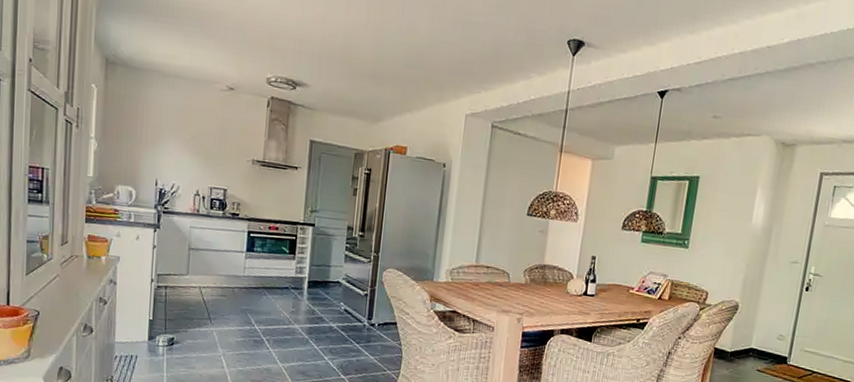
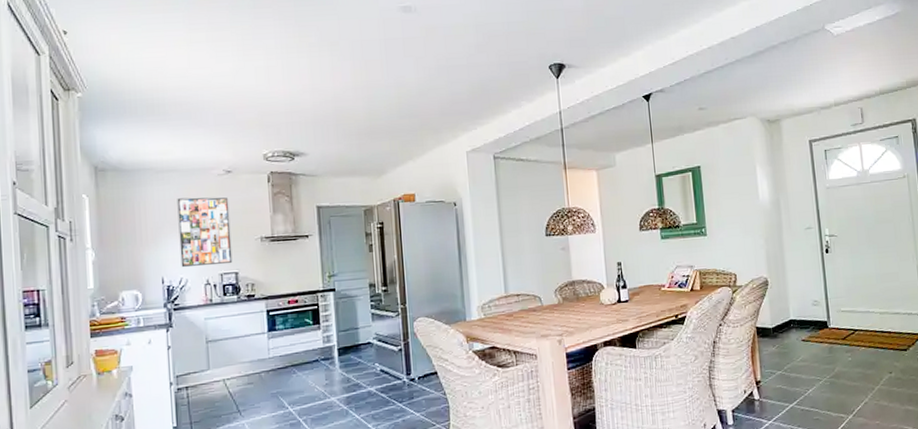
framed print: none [175,106,228,179] -> present [177,197,233,268]

